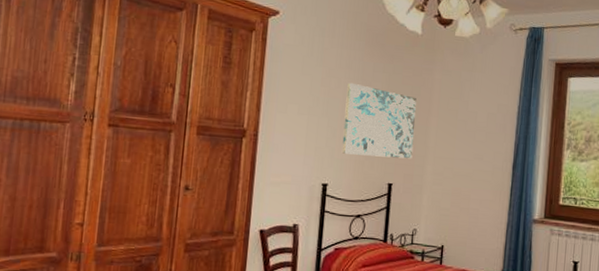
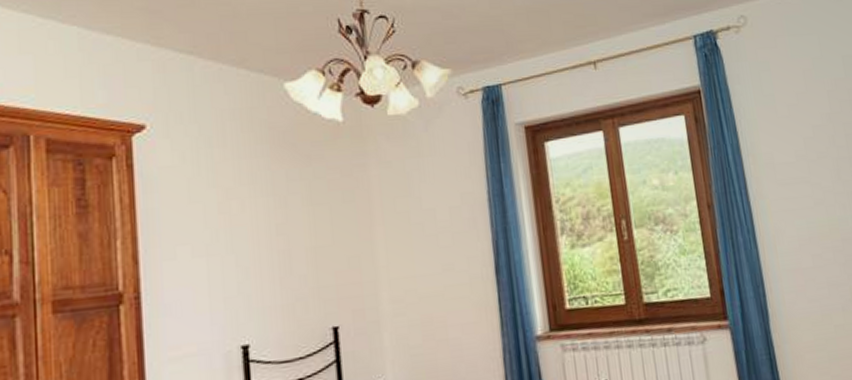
wall art: present [341,82,417,159] -> none [254,201,360,299]

